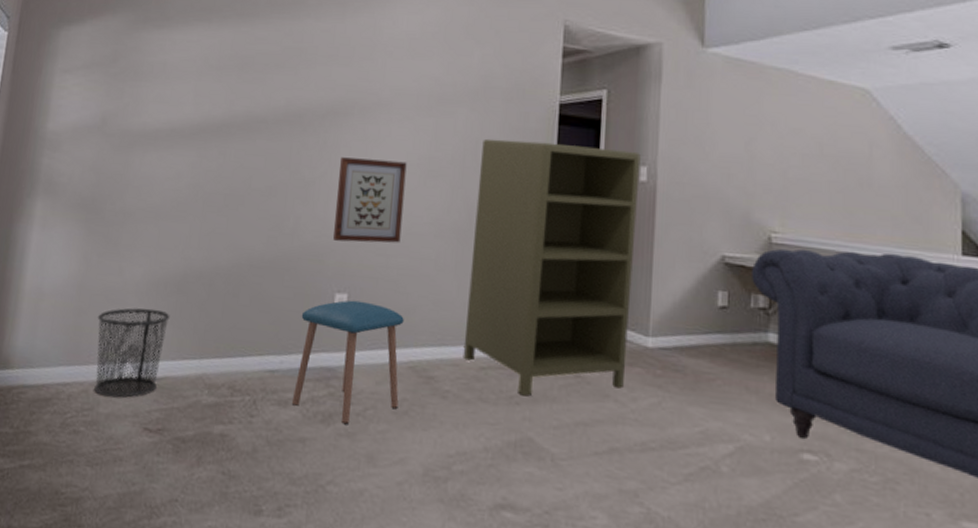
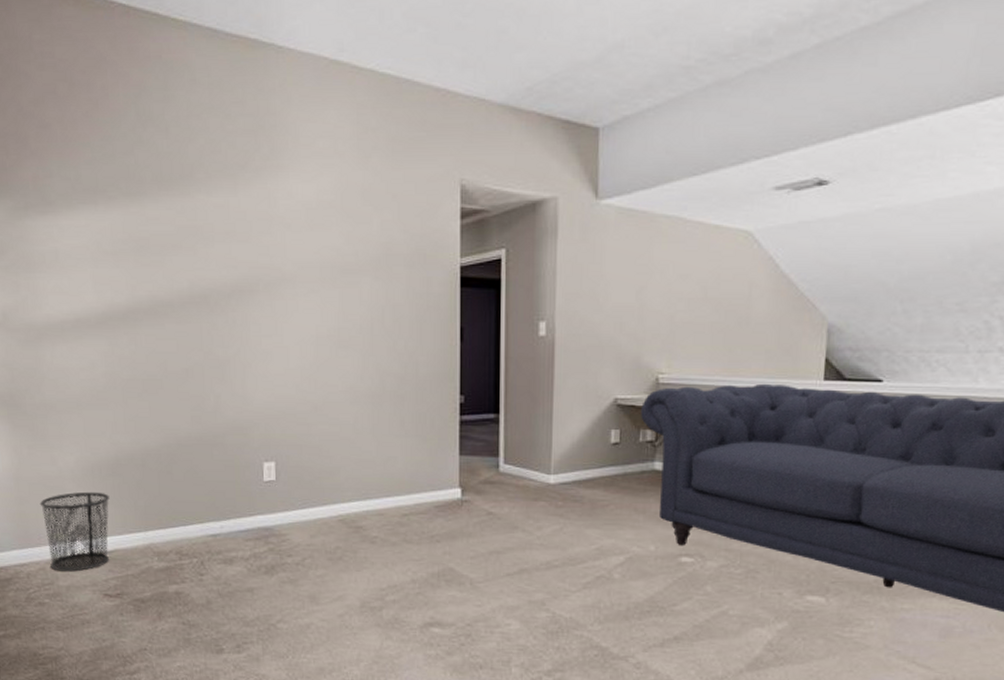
stool: present [291,300,404,425] -> none [234,467,333,574]
wall art: present [333,157,407,243] -> none [252,334,319,415]
bookcase: present [463,138,641,397] -> none [386,305,540,535]

